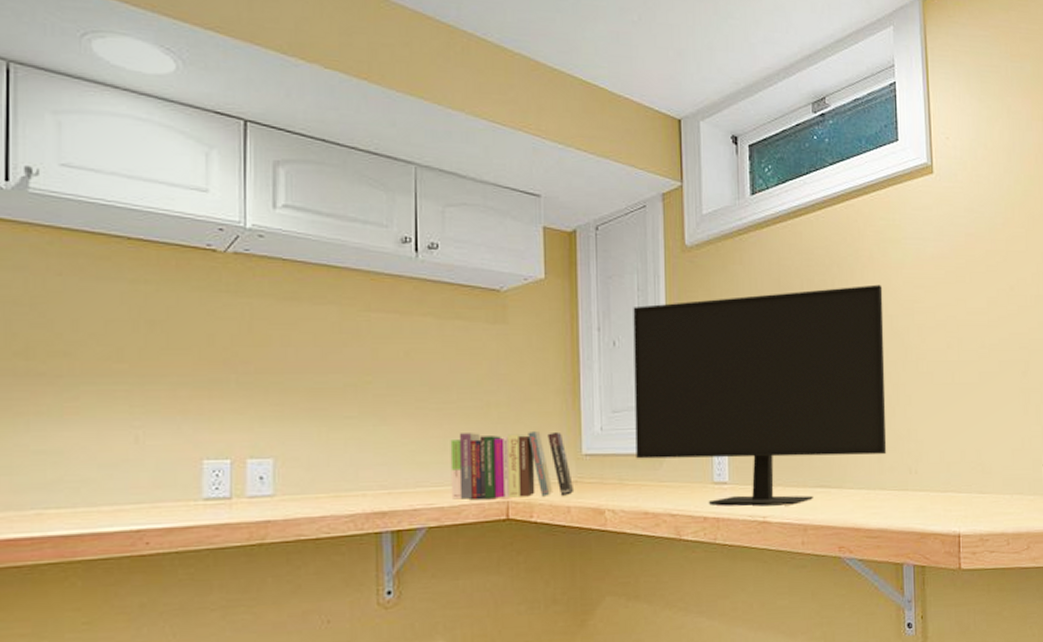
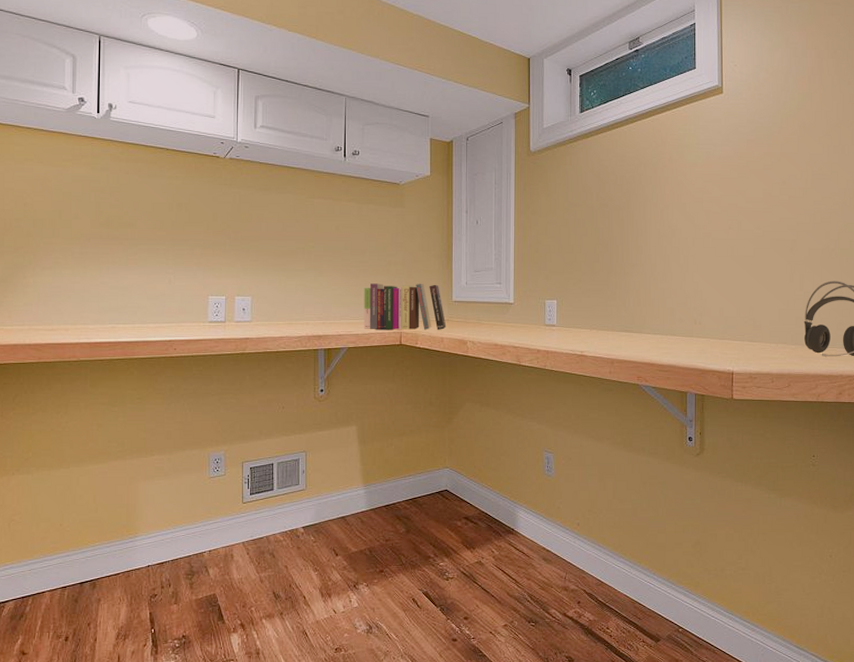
monitor: present [633,284,887,506] -> none [490,179,679,344]

